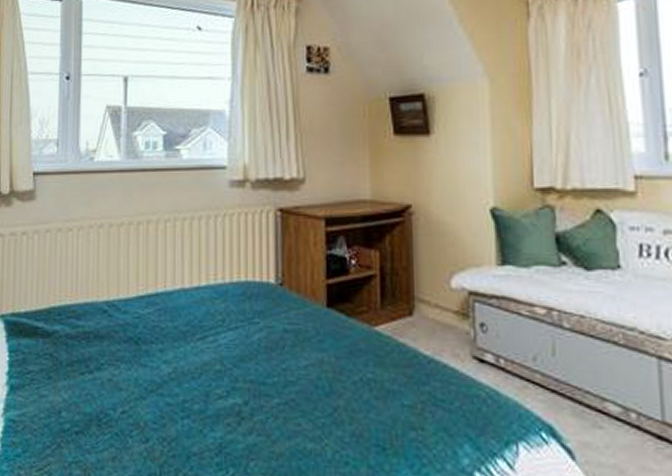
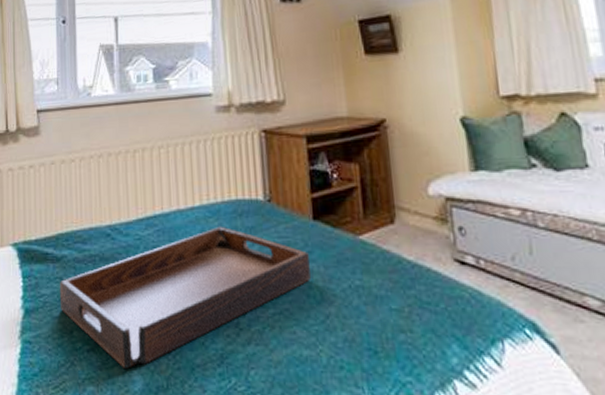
serving tray: none [48,308,320,454] -> present [59,226,311,369]

